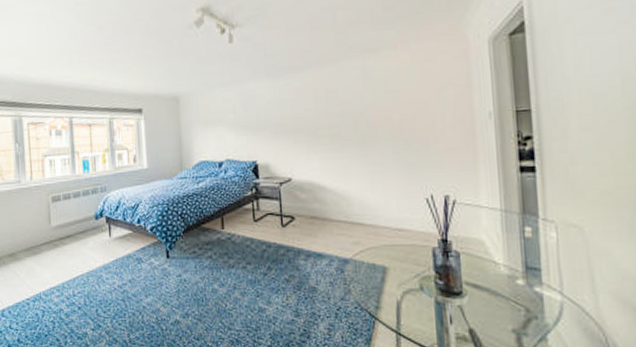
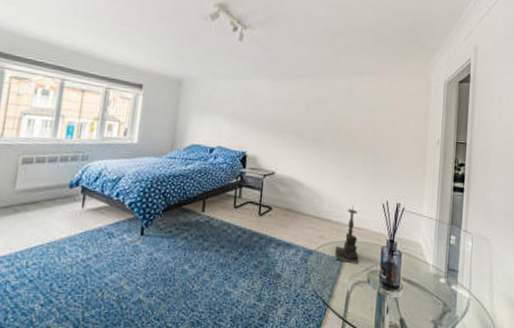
candle holder: none [374,204,407,271] -> present [334,205,360,264]

